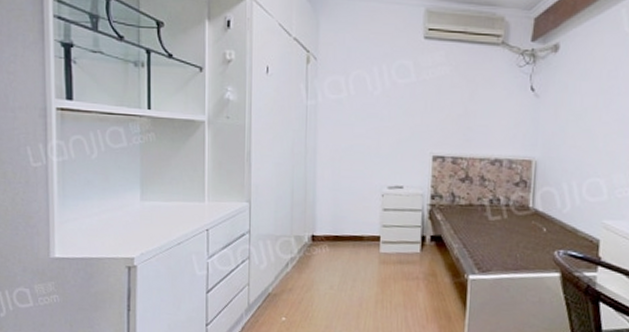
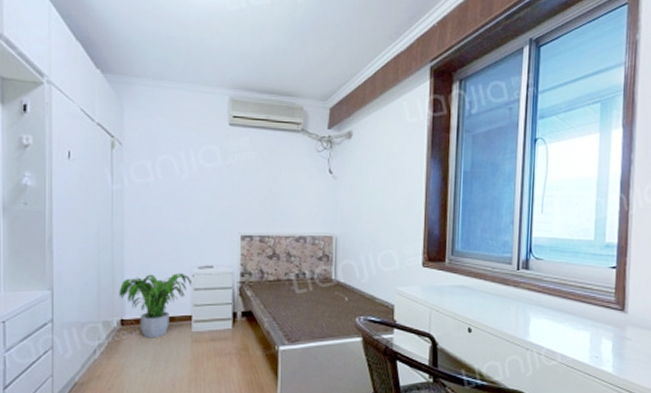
potted plant: none [310,192,382,256] -> present [118,273,193,338]

